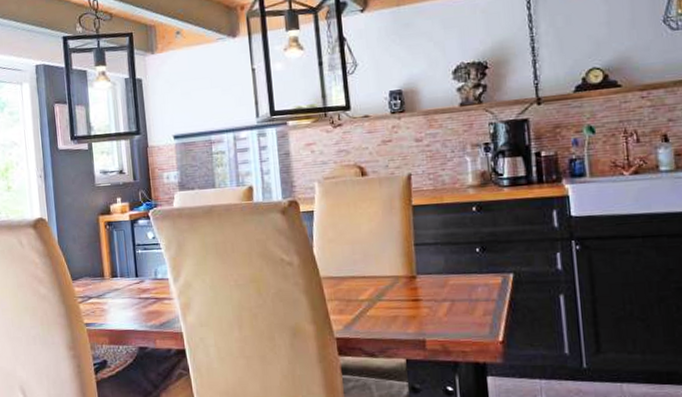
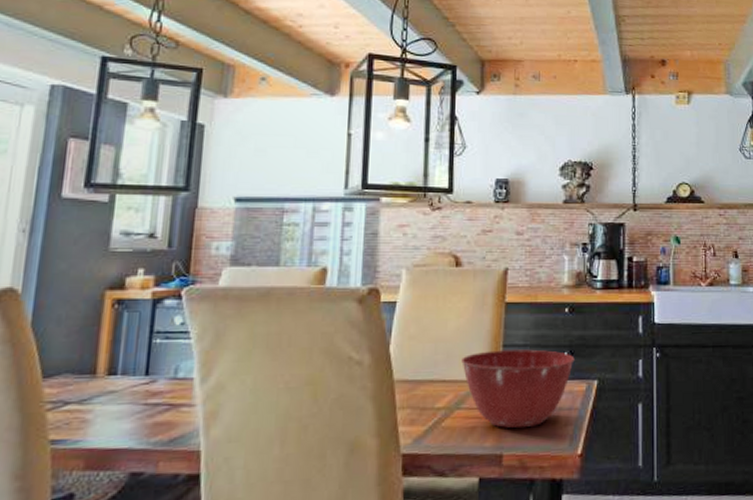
mixing bowl: none [377,247,487,318] -> present [461,349,575,429]

